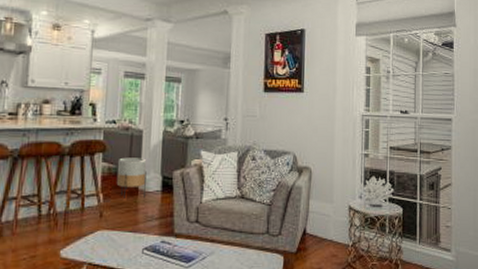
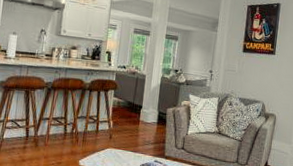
planter: present [116,157,147,198] -> none [123,95,148,126]

